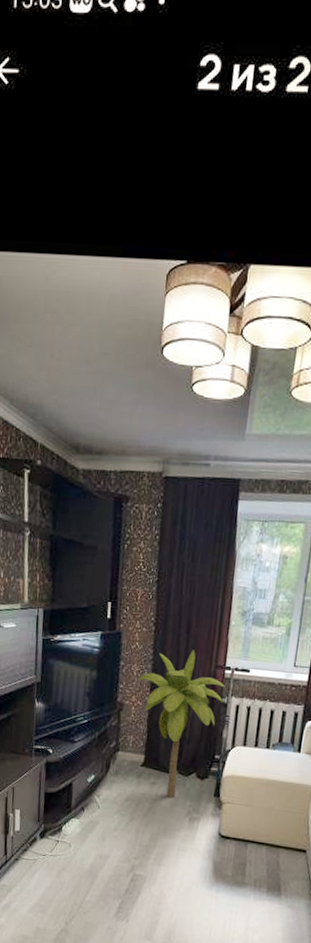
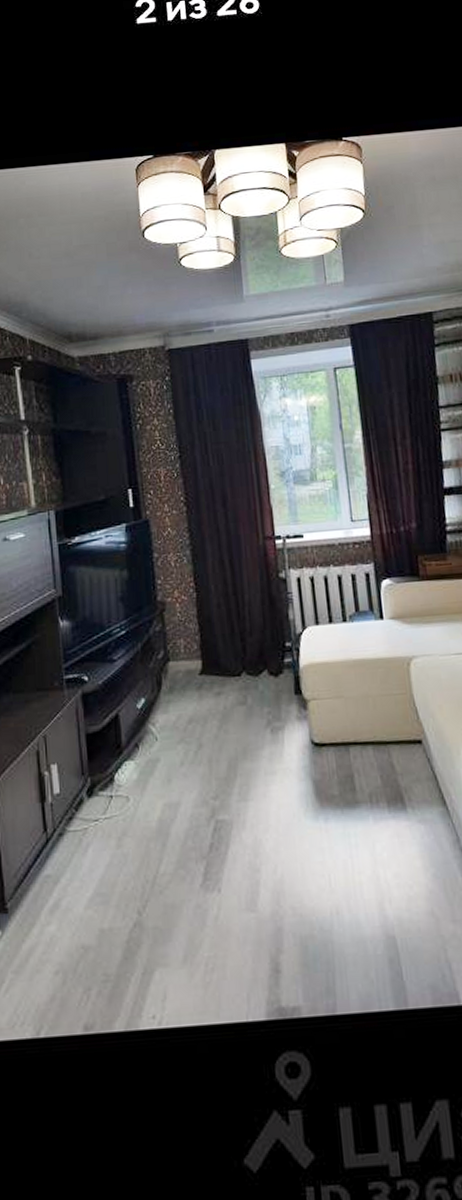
palm tree: present [138,650,226,797] -> none [177,524,280,707]

